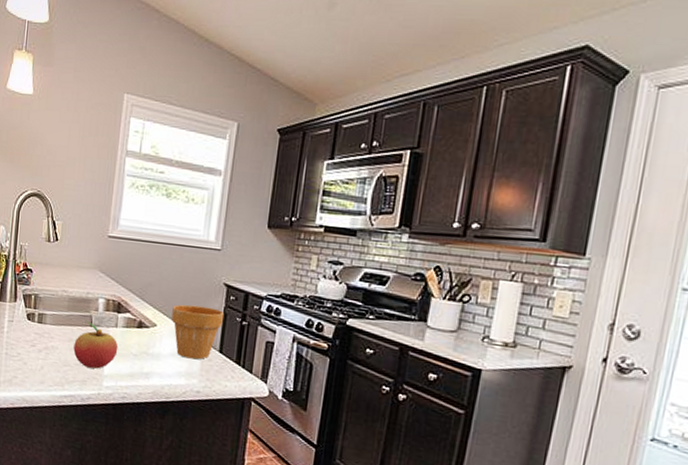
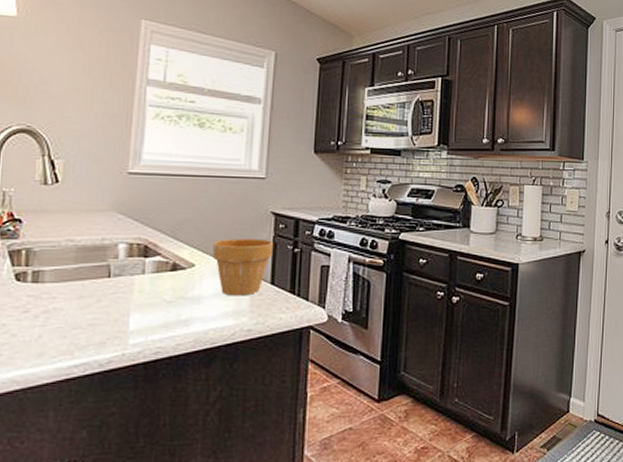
fruit: present [73,321,118,369] -> none [85,272,147,326]

